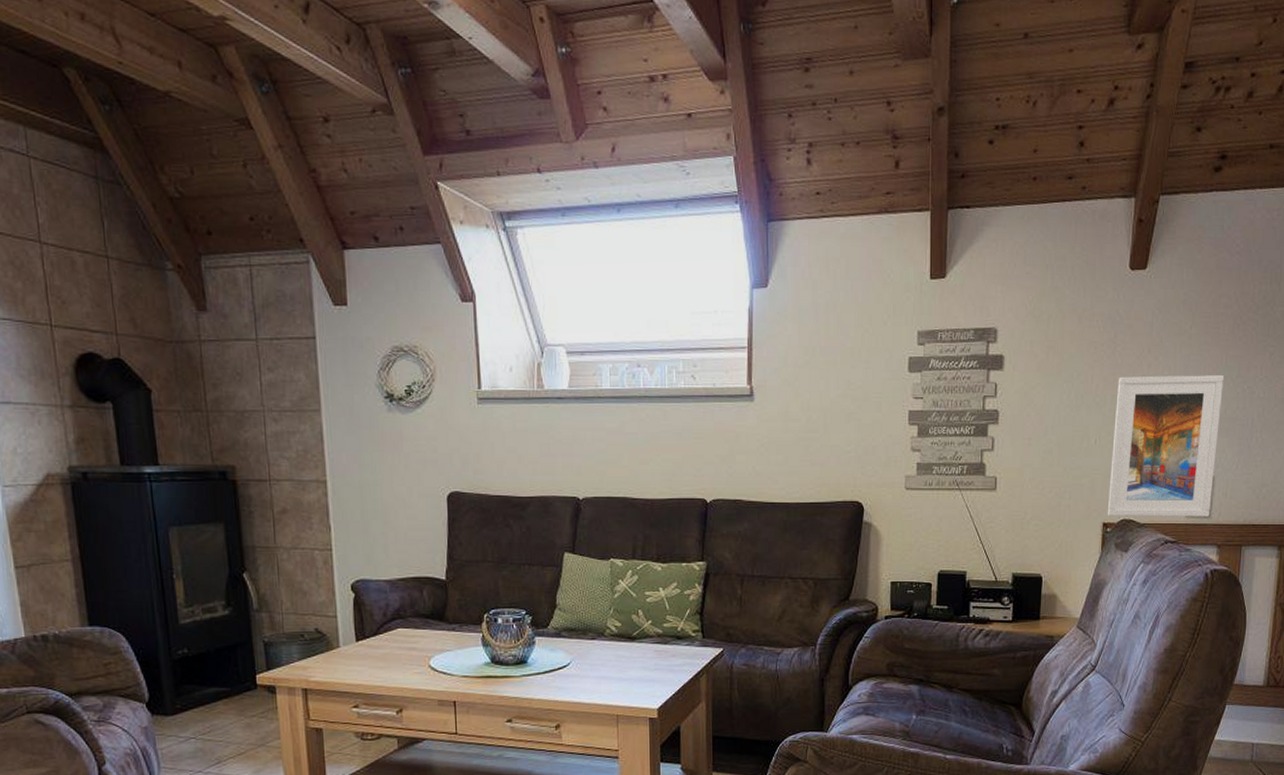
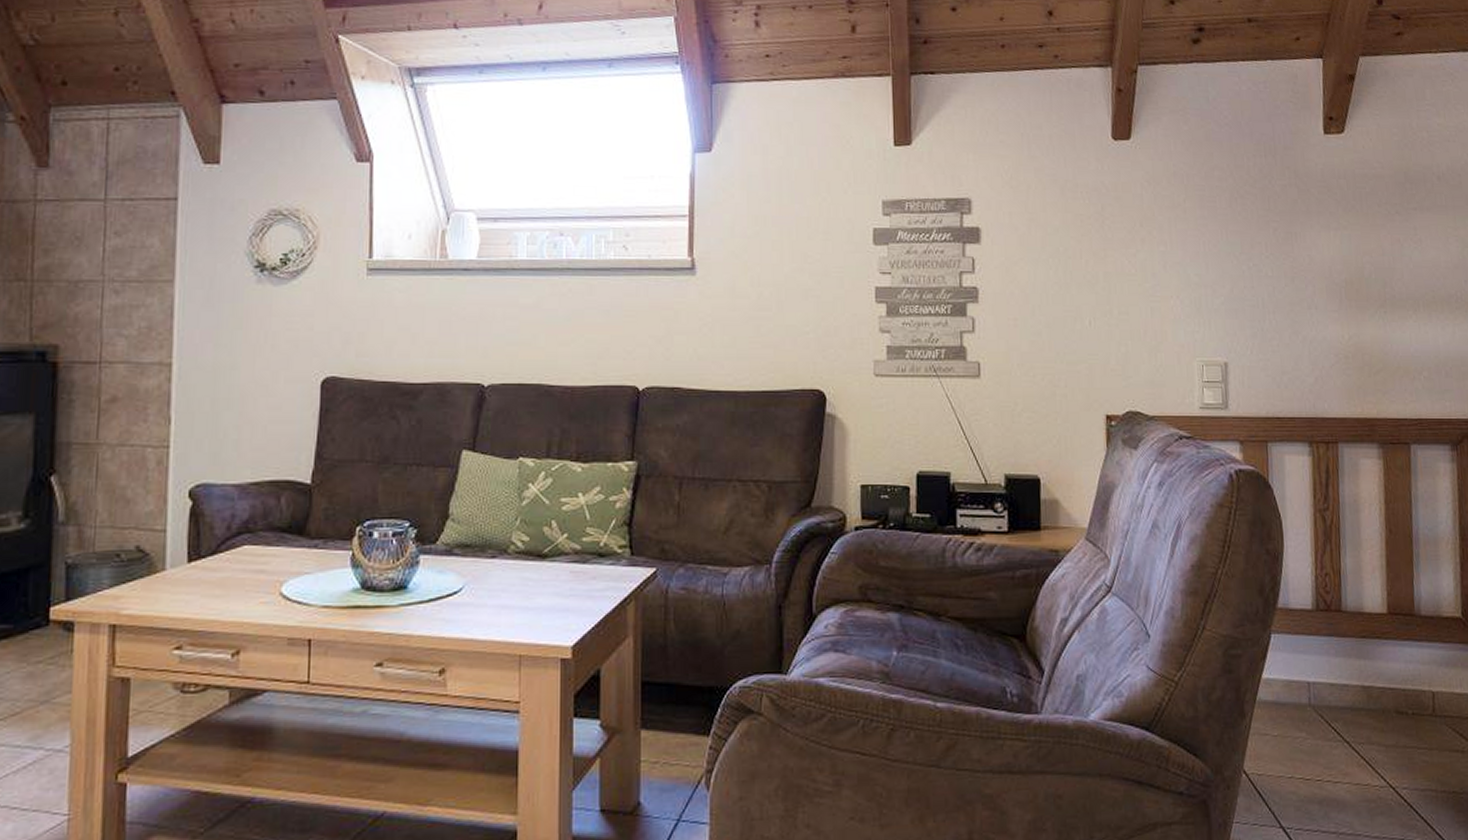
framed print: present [1107,375,1225,517] -> none [1109,251,1228,409]

